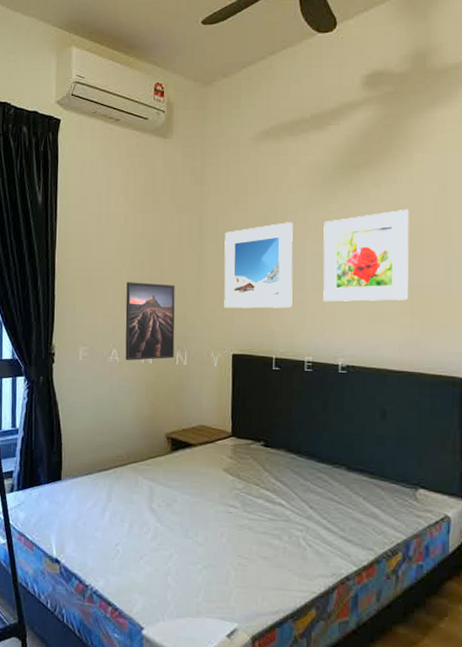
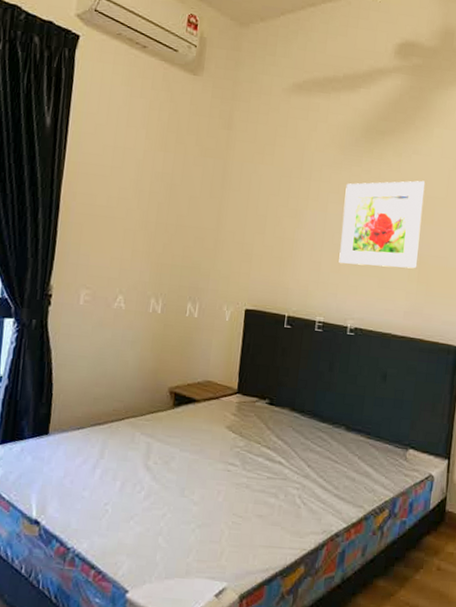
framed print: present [125,282,175,361] -> none [131,224,192,310]
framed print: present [224,222,293,309] -> none [241,179,317,267]

